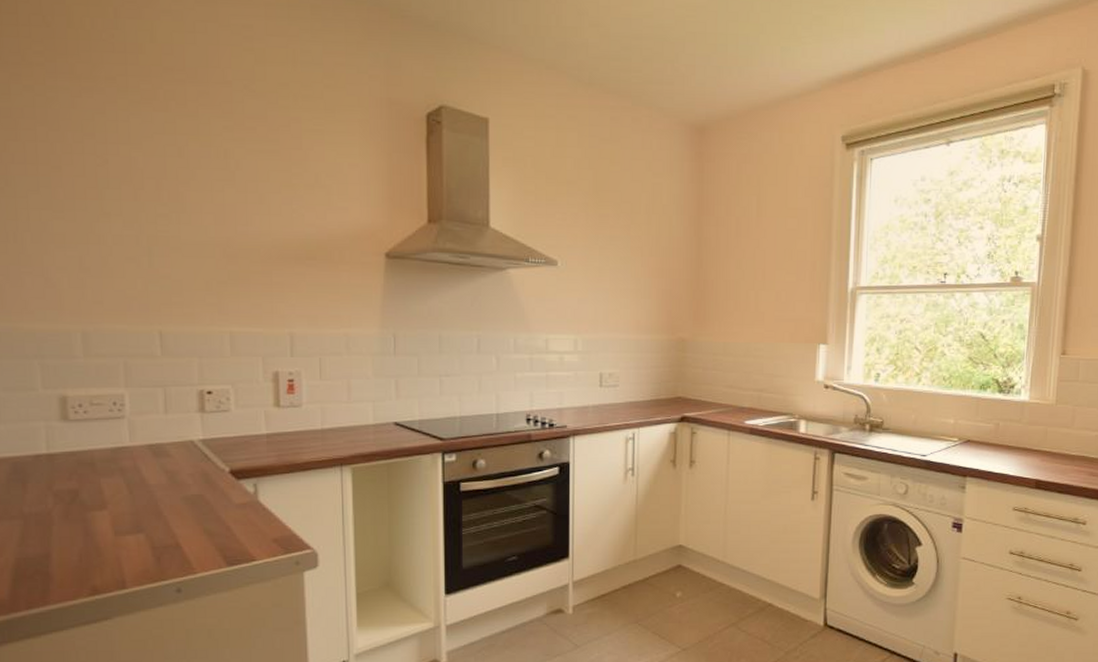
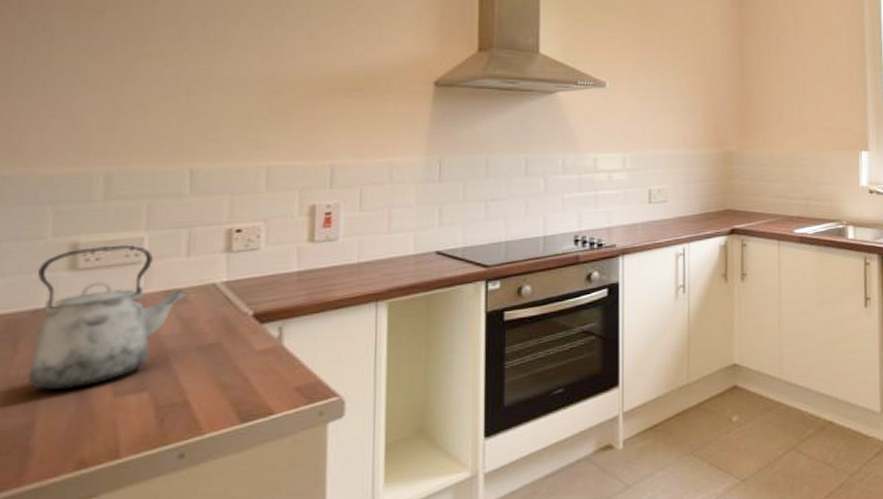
kettle: none [35,399,171,527] -> present [27,244,190,391]

